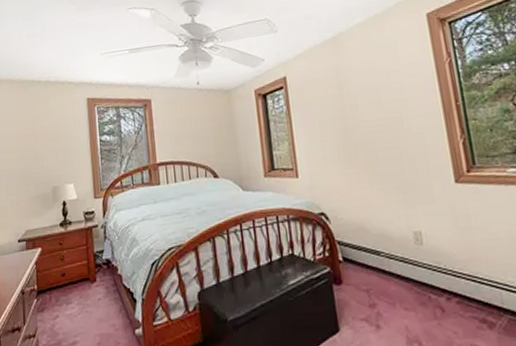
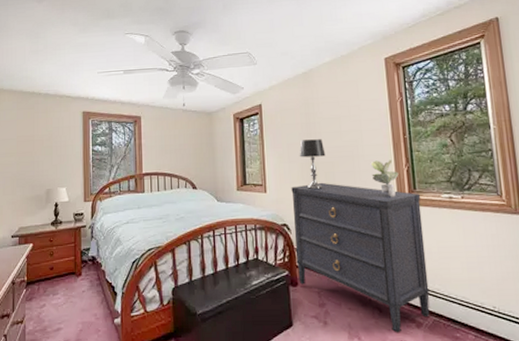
dresser: none [327,162,504,336] -> present [291,182,430,333]
table lamp: none [333,112,365,172] -> present [299,139,326,190]
potted plant: none [418,131,454,176] -> present [370,160,399,197]

